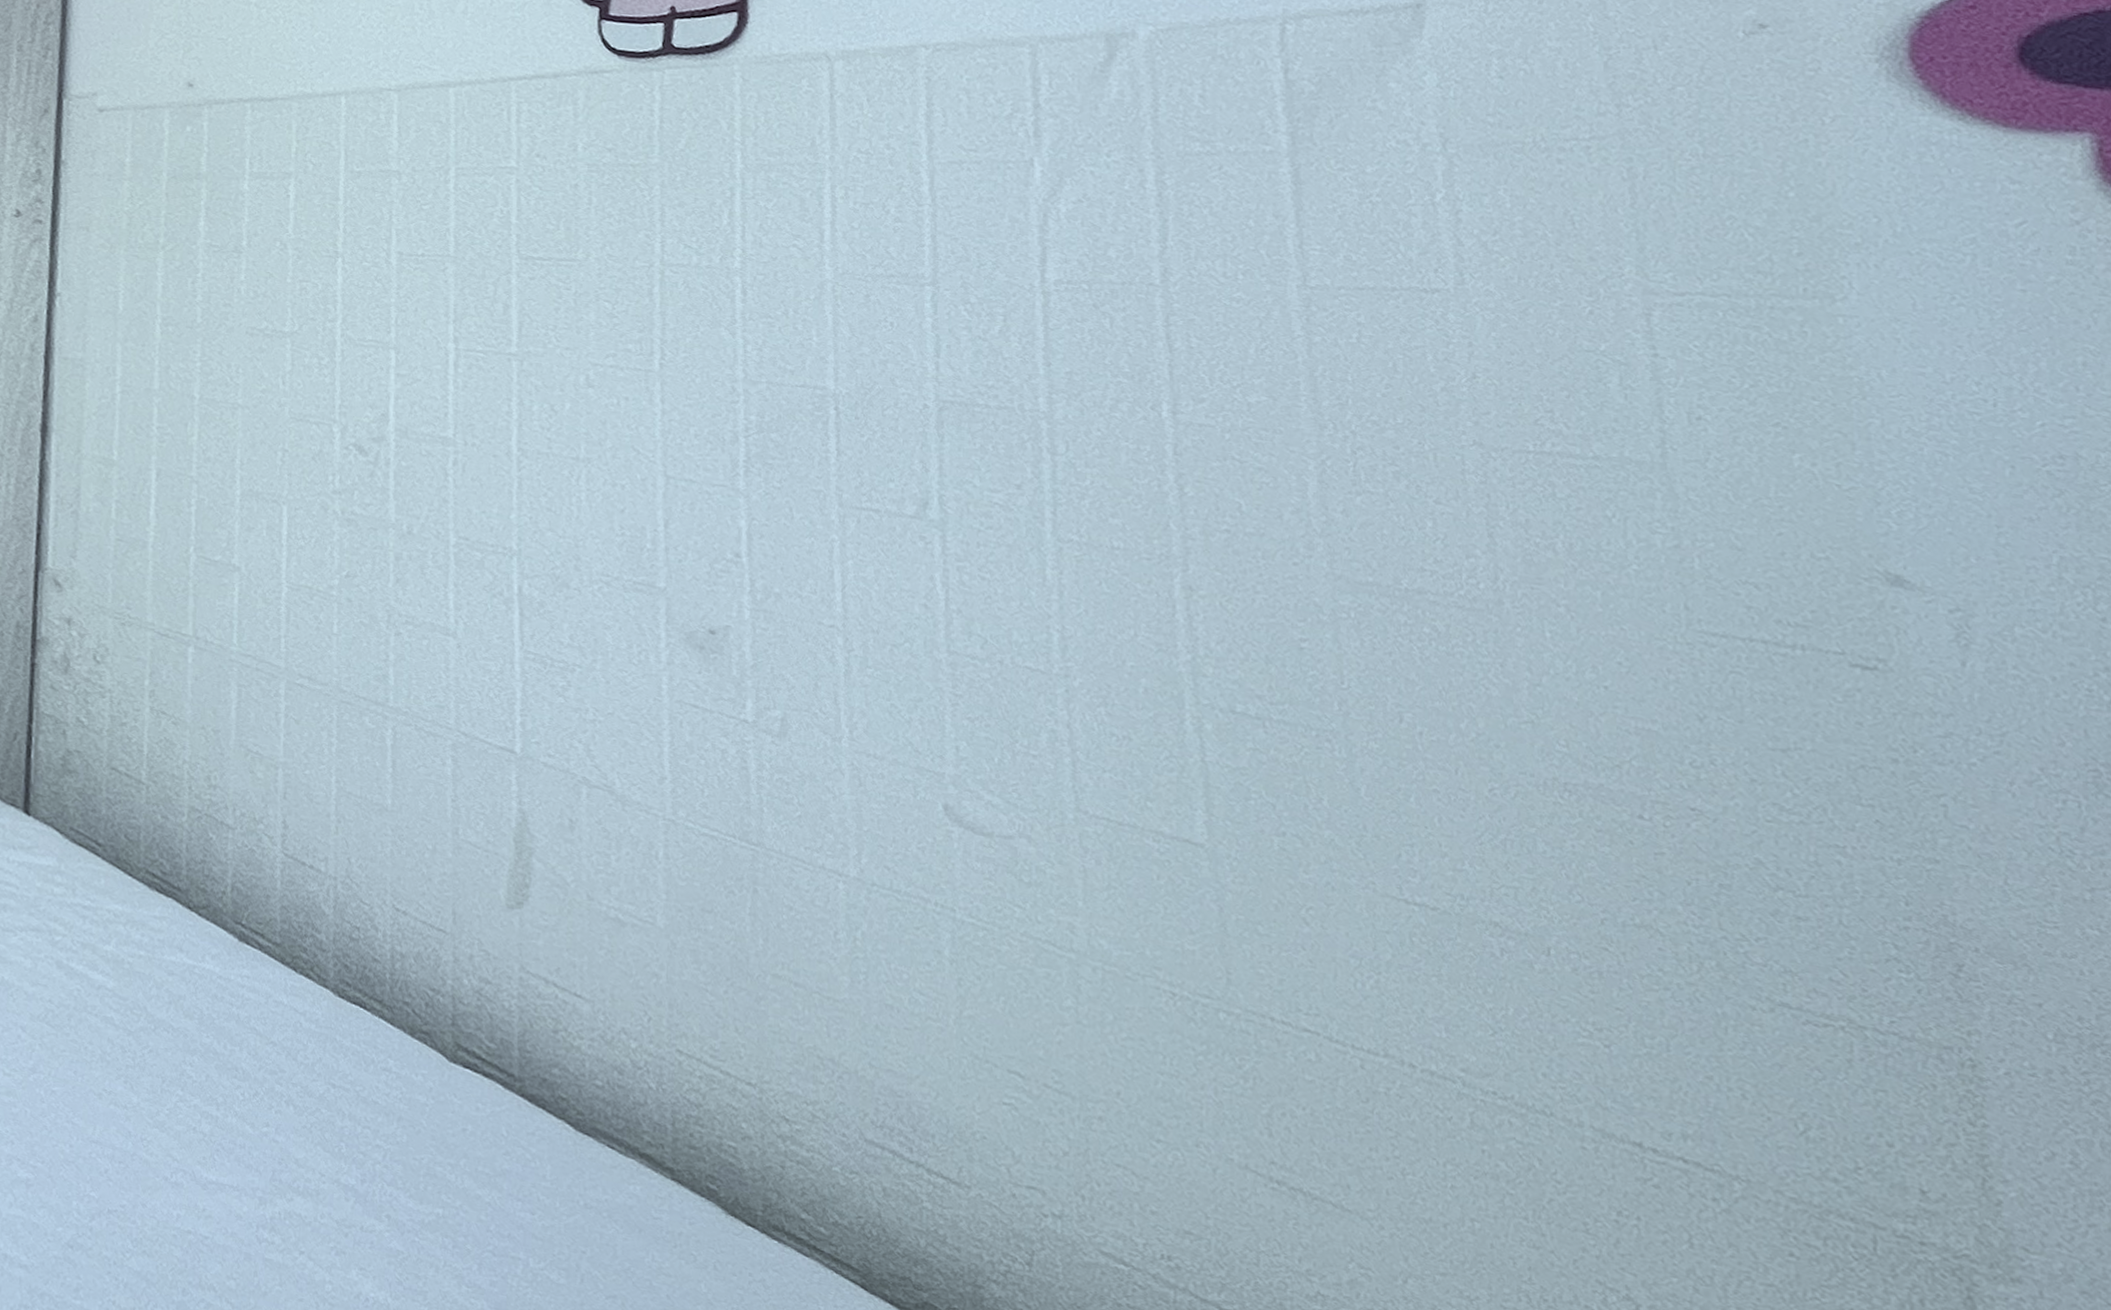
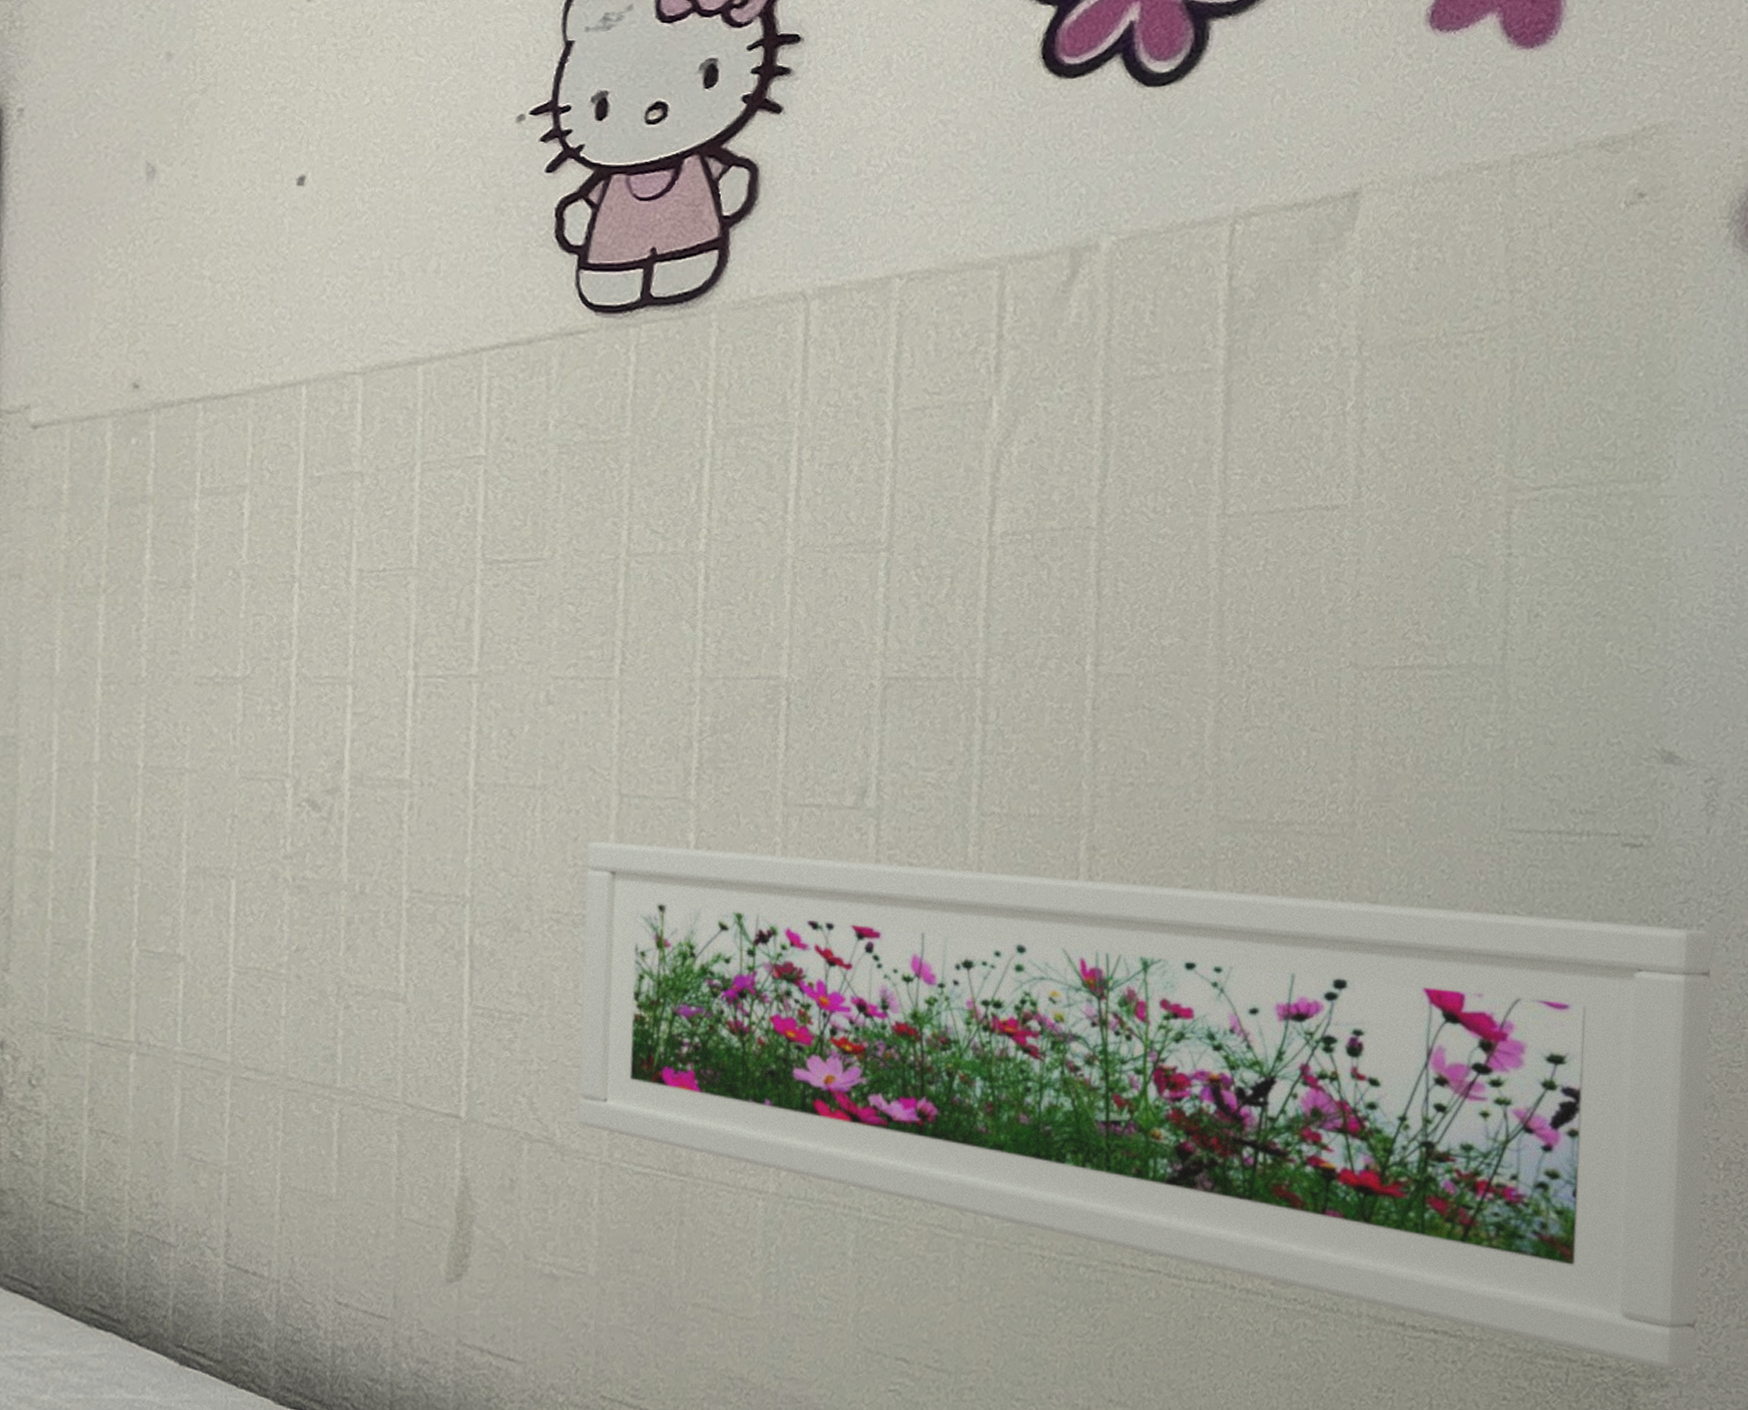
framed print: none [634,515,2054,1266] -> present [577,841,1713,1369]

